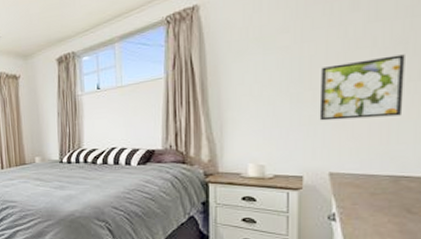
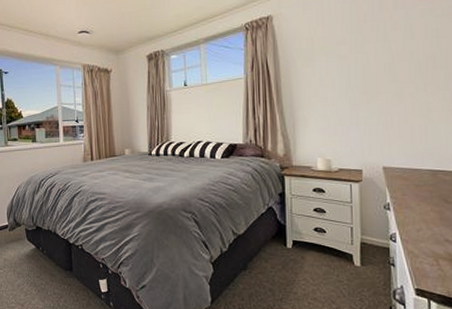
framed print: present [319,54,405,121] -> none [372,68,436,121]

